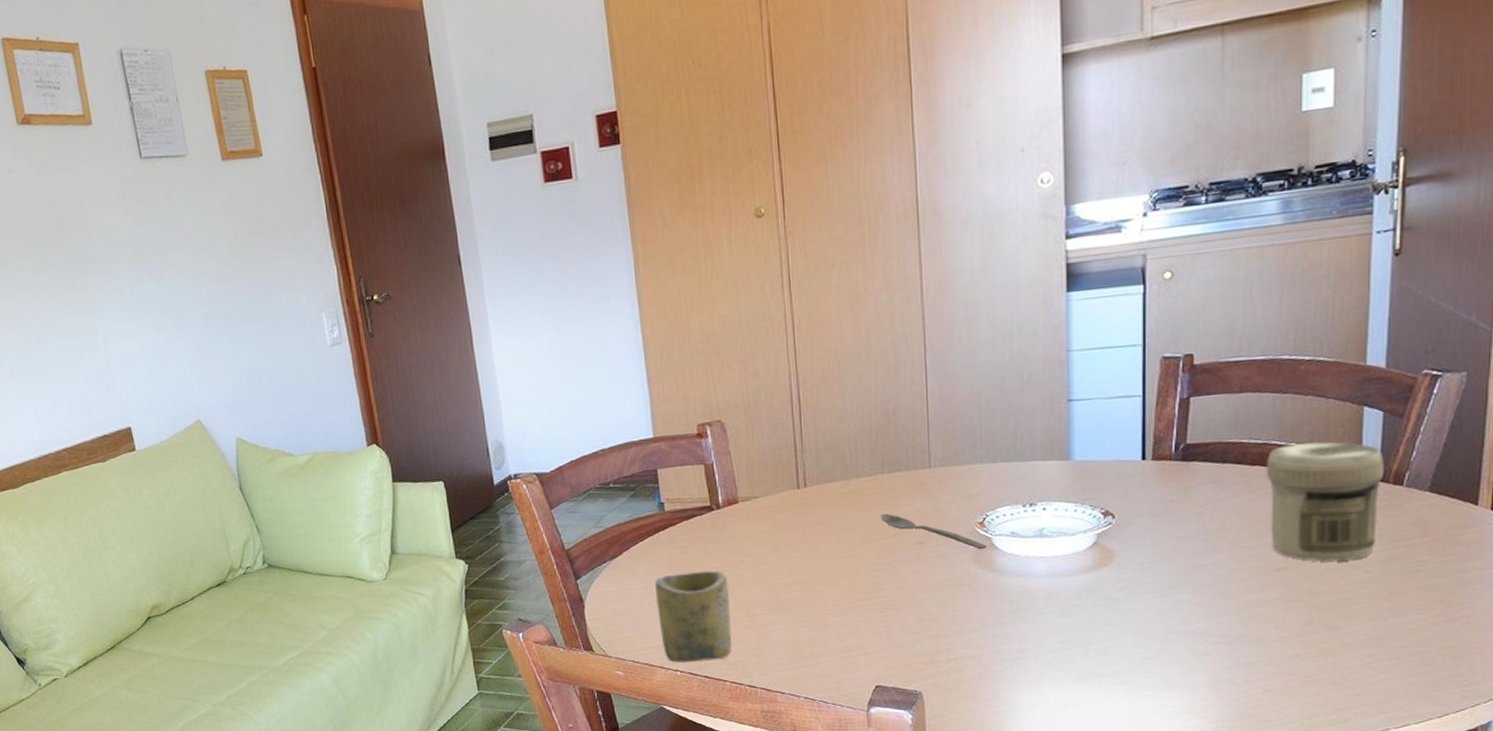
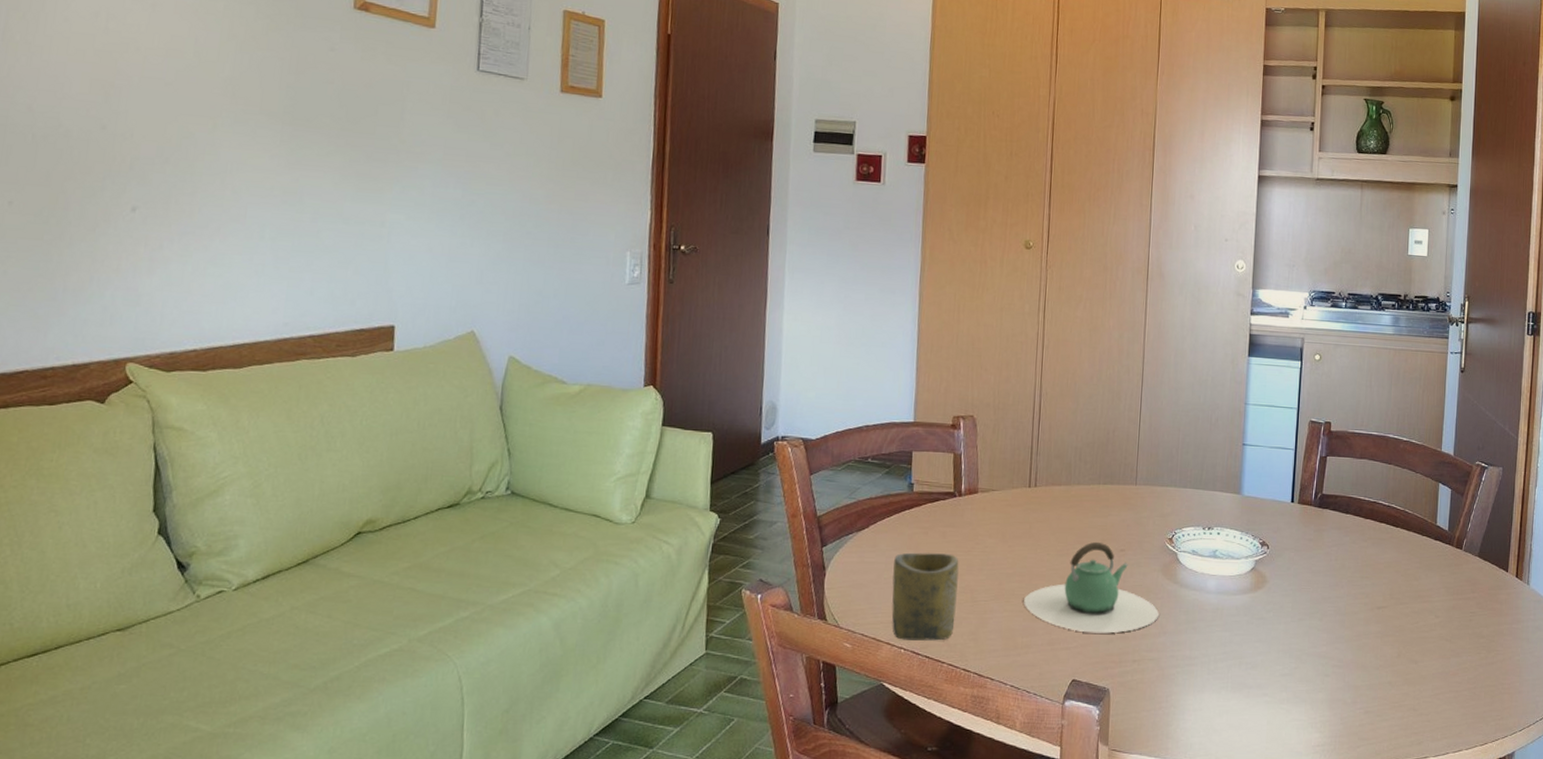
teapot: none [808,537,976,636] -> present [1024,541,1160,634]
spoon: present [881,513,988,550] -> none [1093,520,1174,563]
jar: present [1266,441,1384,562] -> none [1374,506,1451,606]

